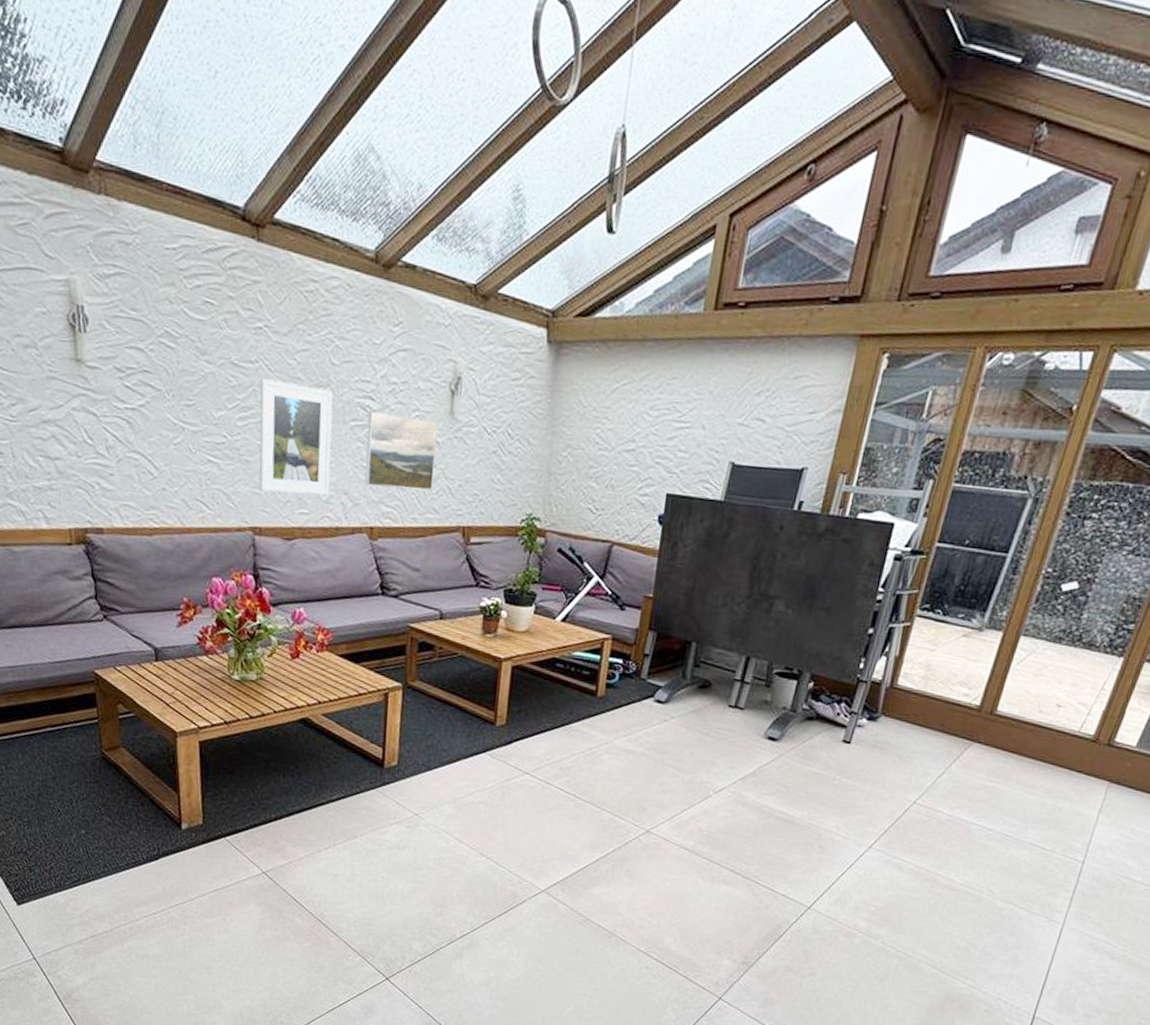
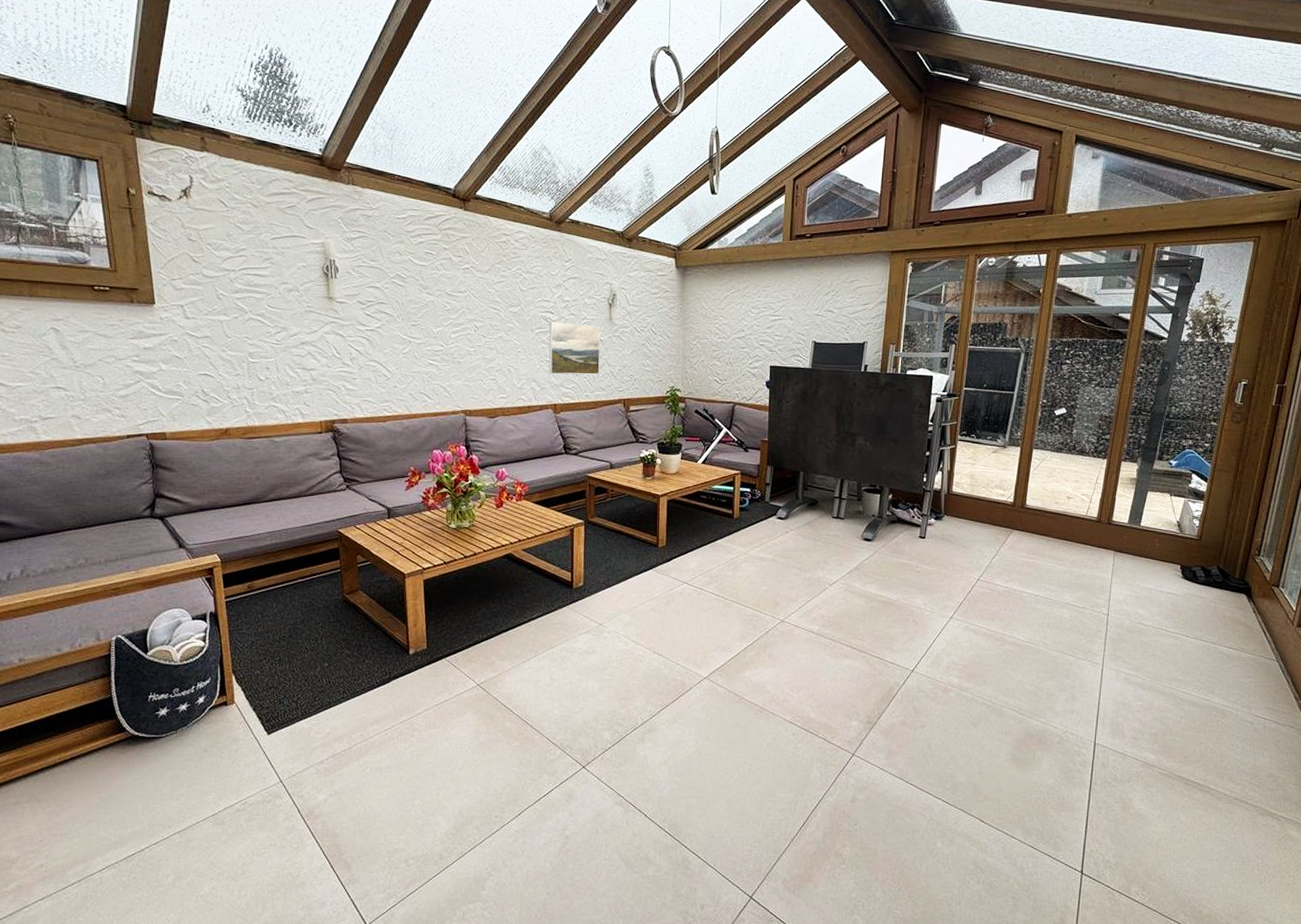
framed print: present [259,379,334,496] -> none [468,303,523,384]

